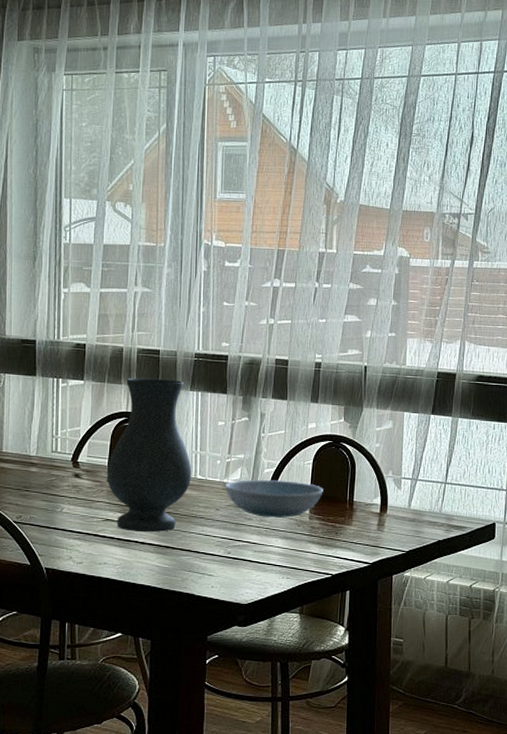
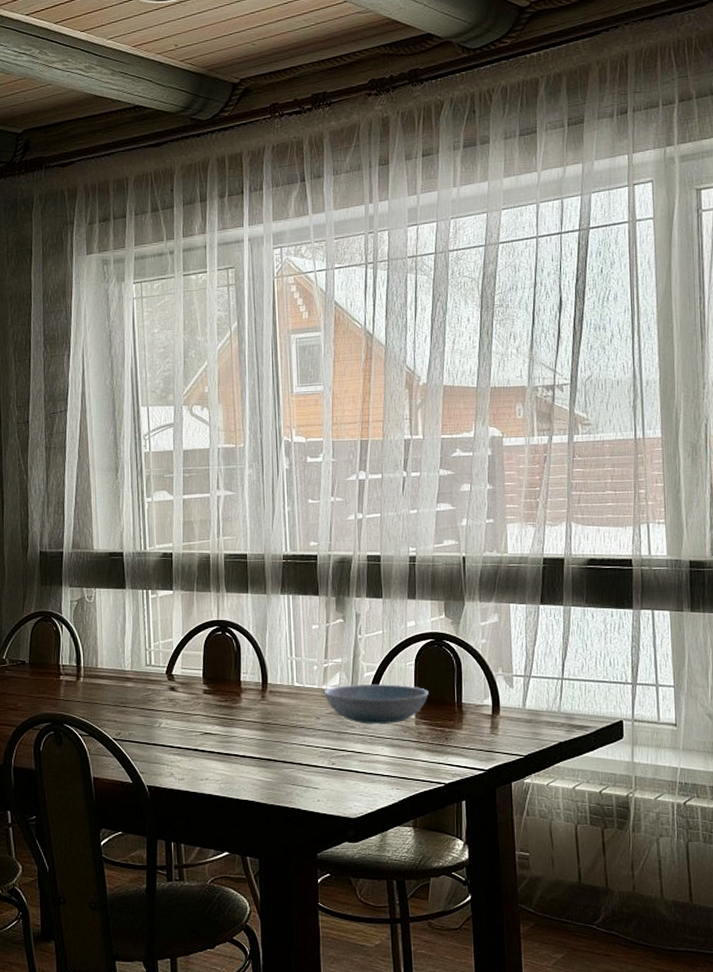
vase: present [107,377,192,532] -> none [202,583,289,744]

